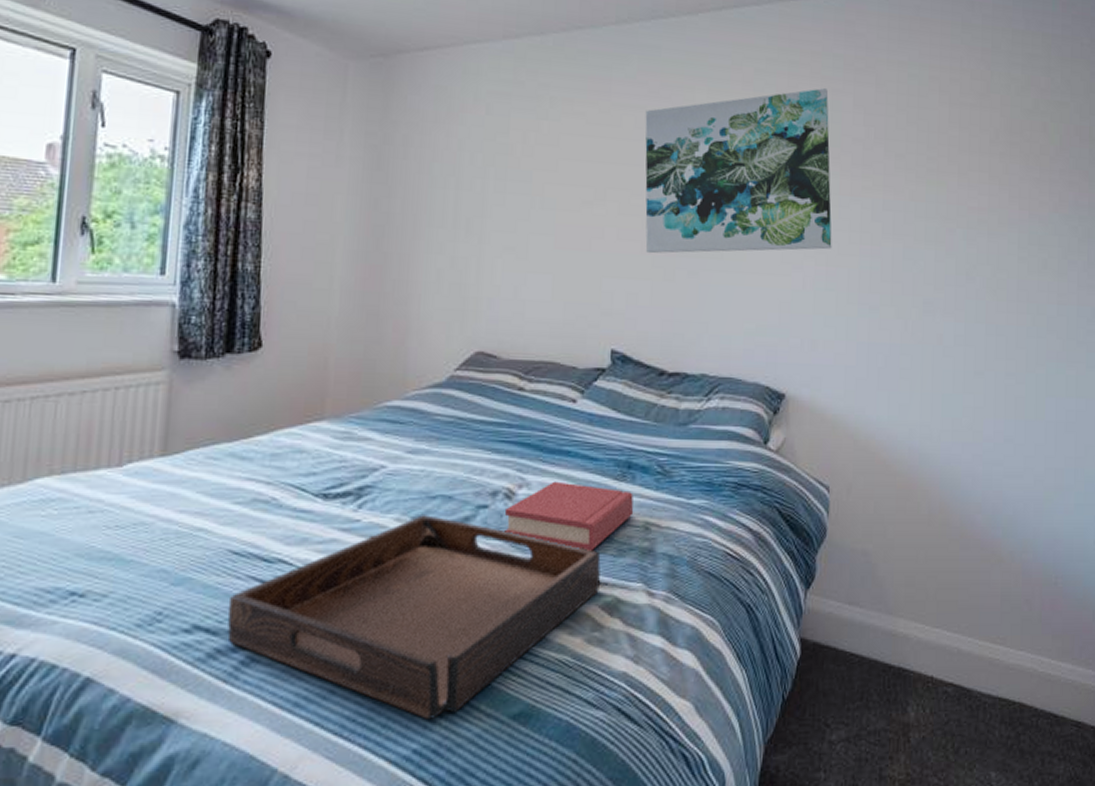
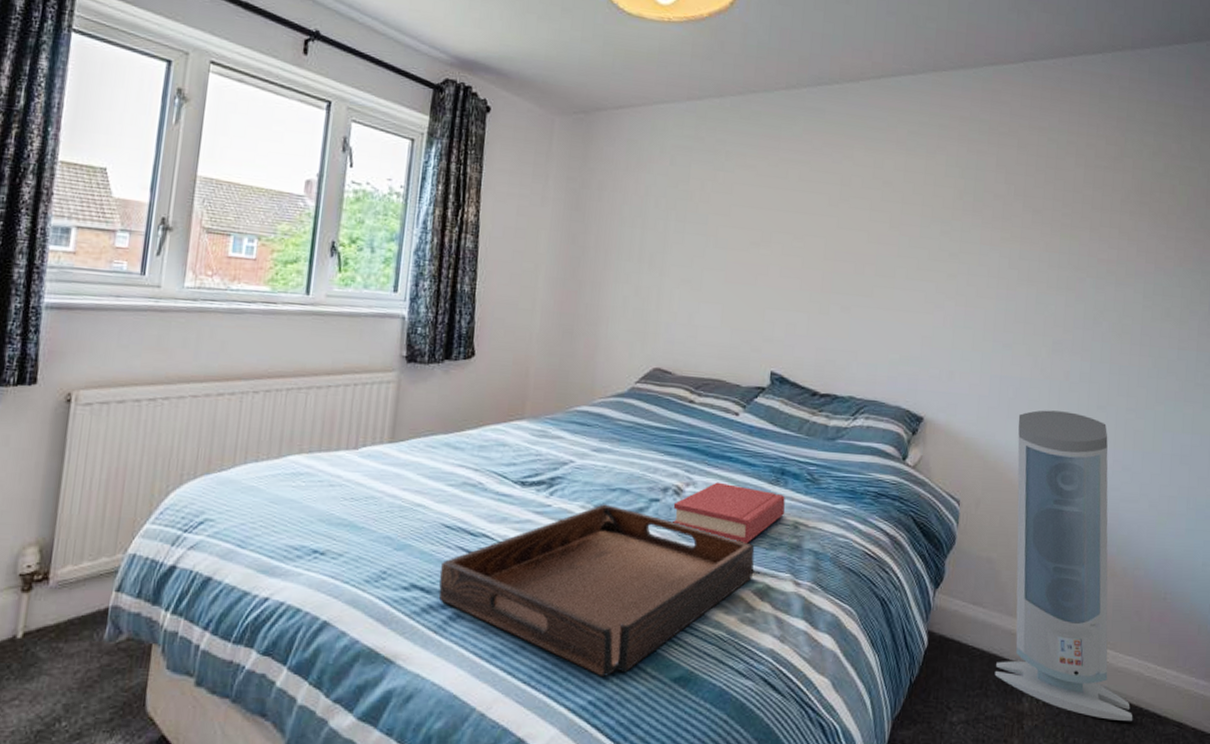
wall art: present [645,88,832,254] -> none [804,149,974,292]
air purifier: none [875,379,1028,725] -> present [994,410,1133,721]

